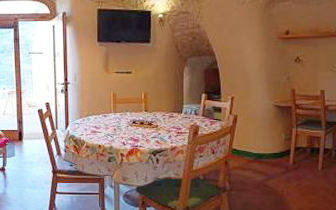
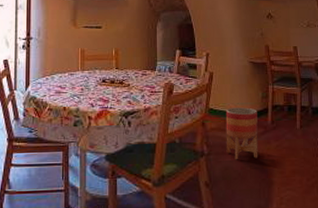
planter: none [247,149,279,196] -> present [225,107,258,160]

